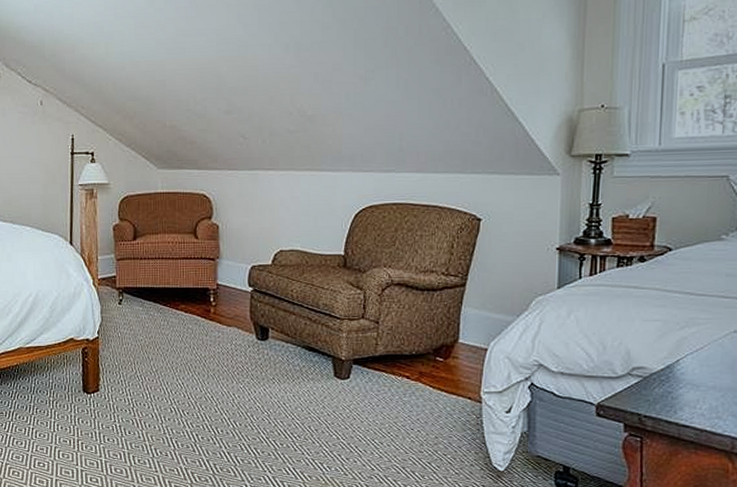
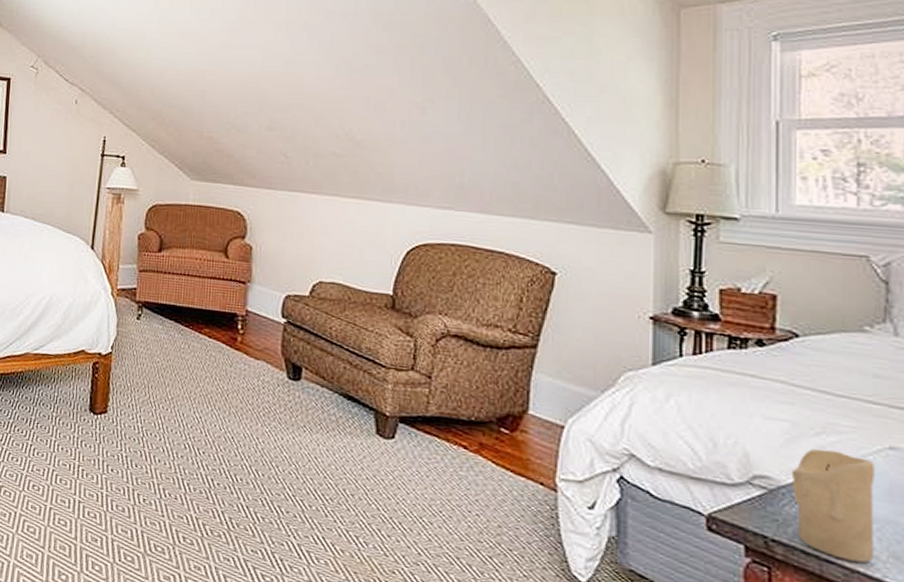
candle: none [661,339,723,423] -> present [791,448,875,563]

